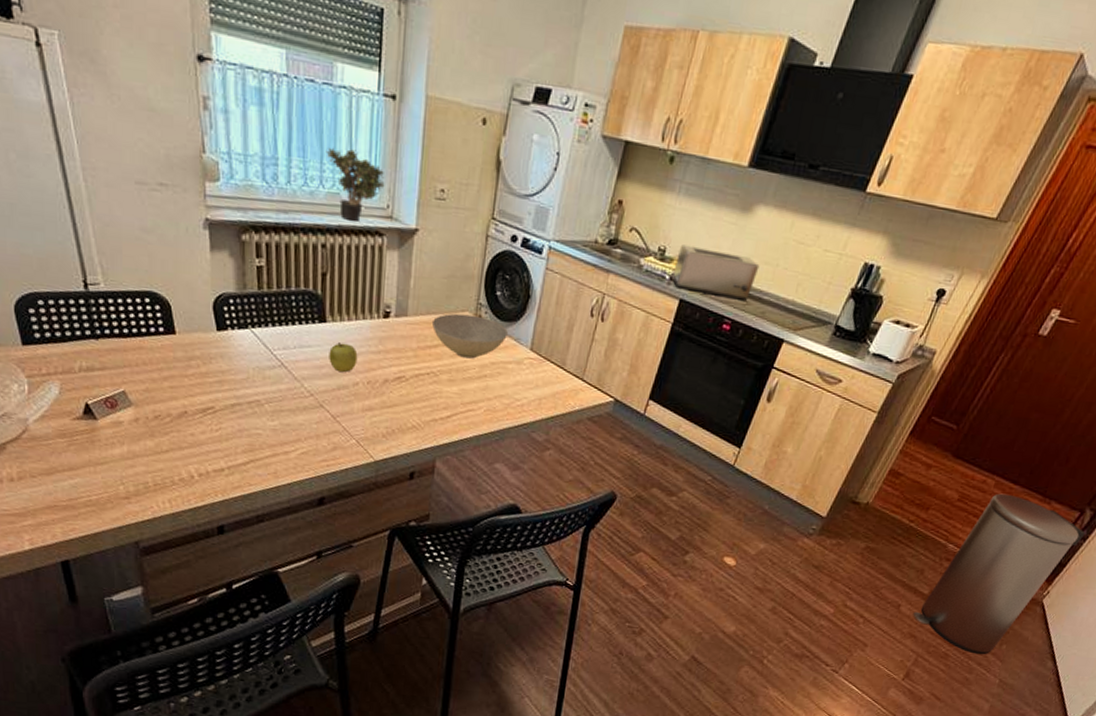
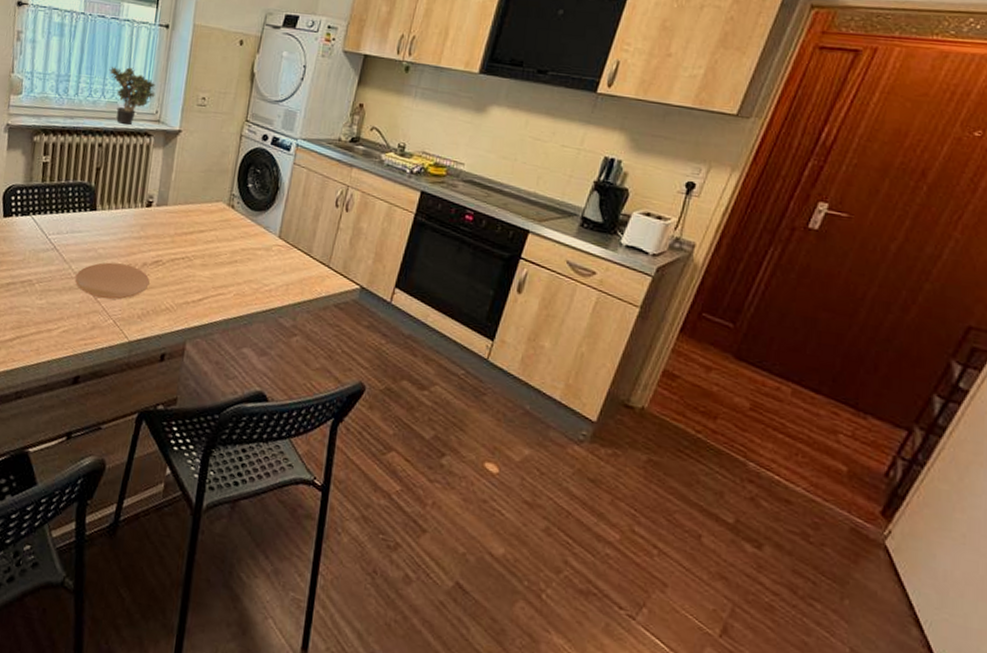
plate: none [309,379,393,419] -> present [74,262,150,300]
fruit: present [329,342,358,373] -> none [95,228,121,256]
bowl: present [432,313,508,359] -> none [189,203,258,245]
toaster: present [672,244,760,301] -> none [412,141,498,193]
pedal bin: present [912,493,1085,655] -> none [719,403,921,611]

